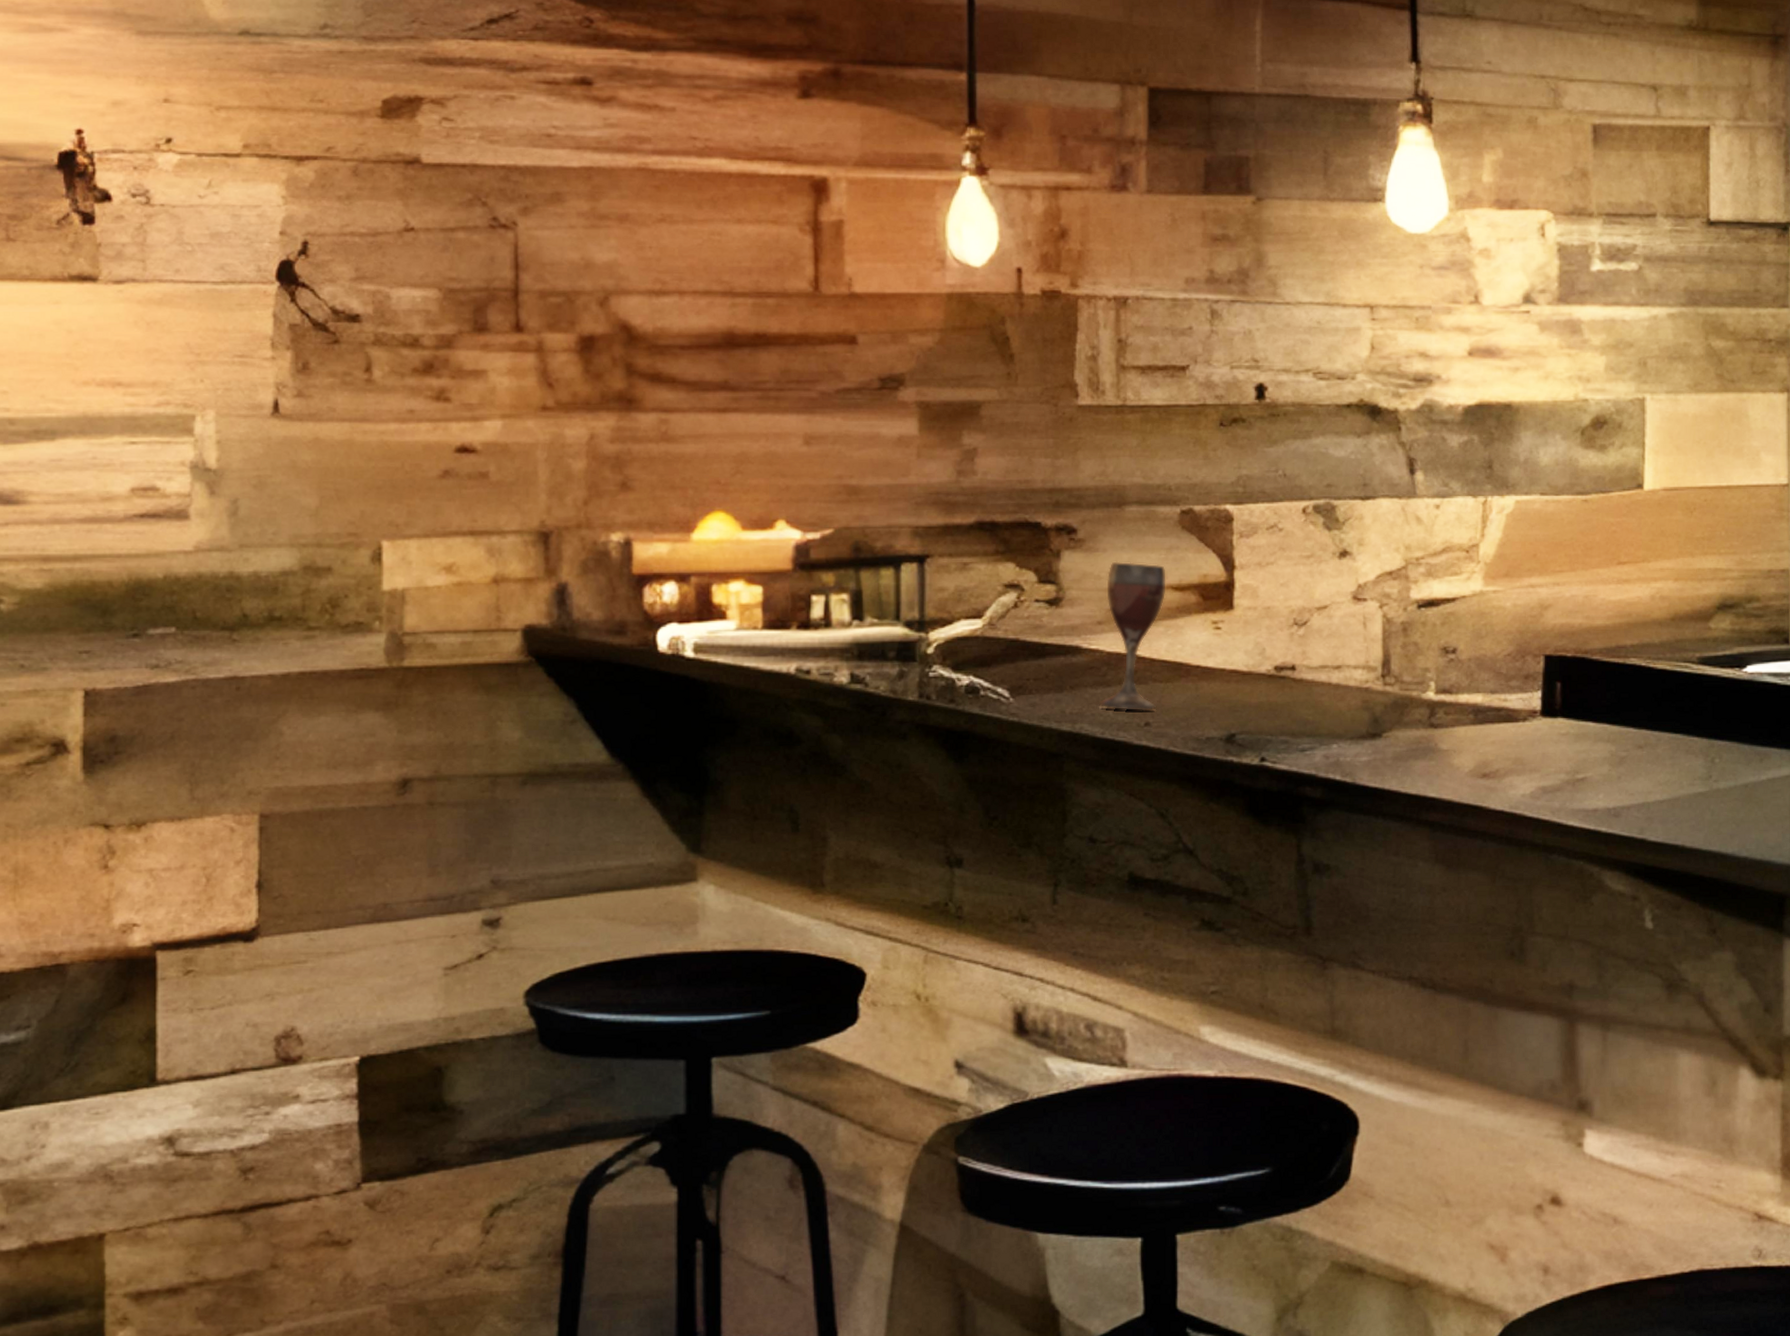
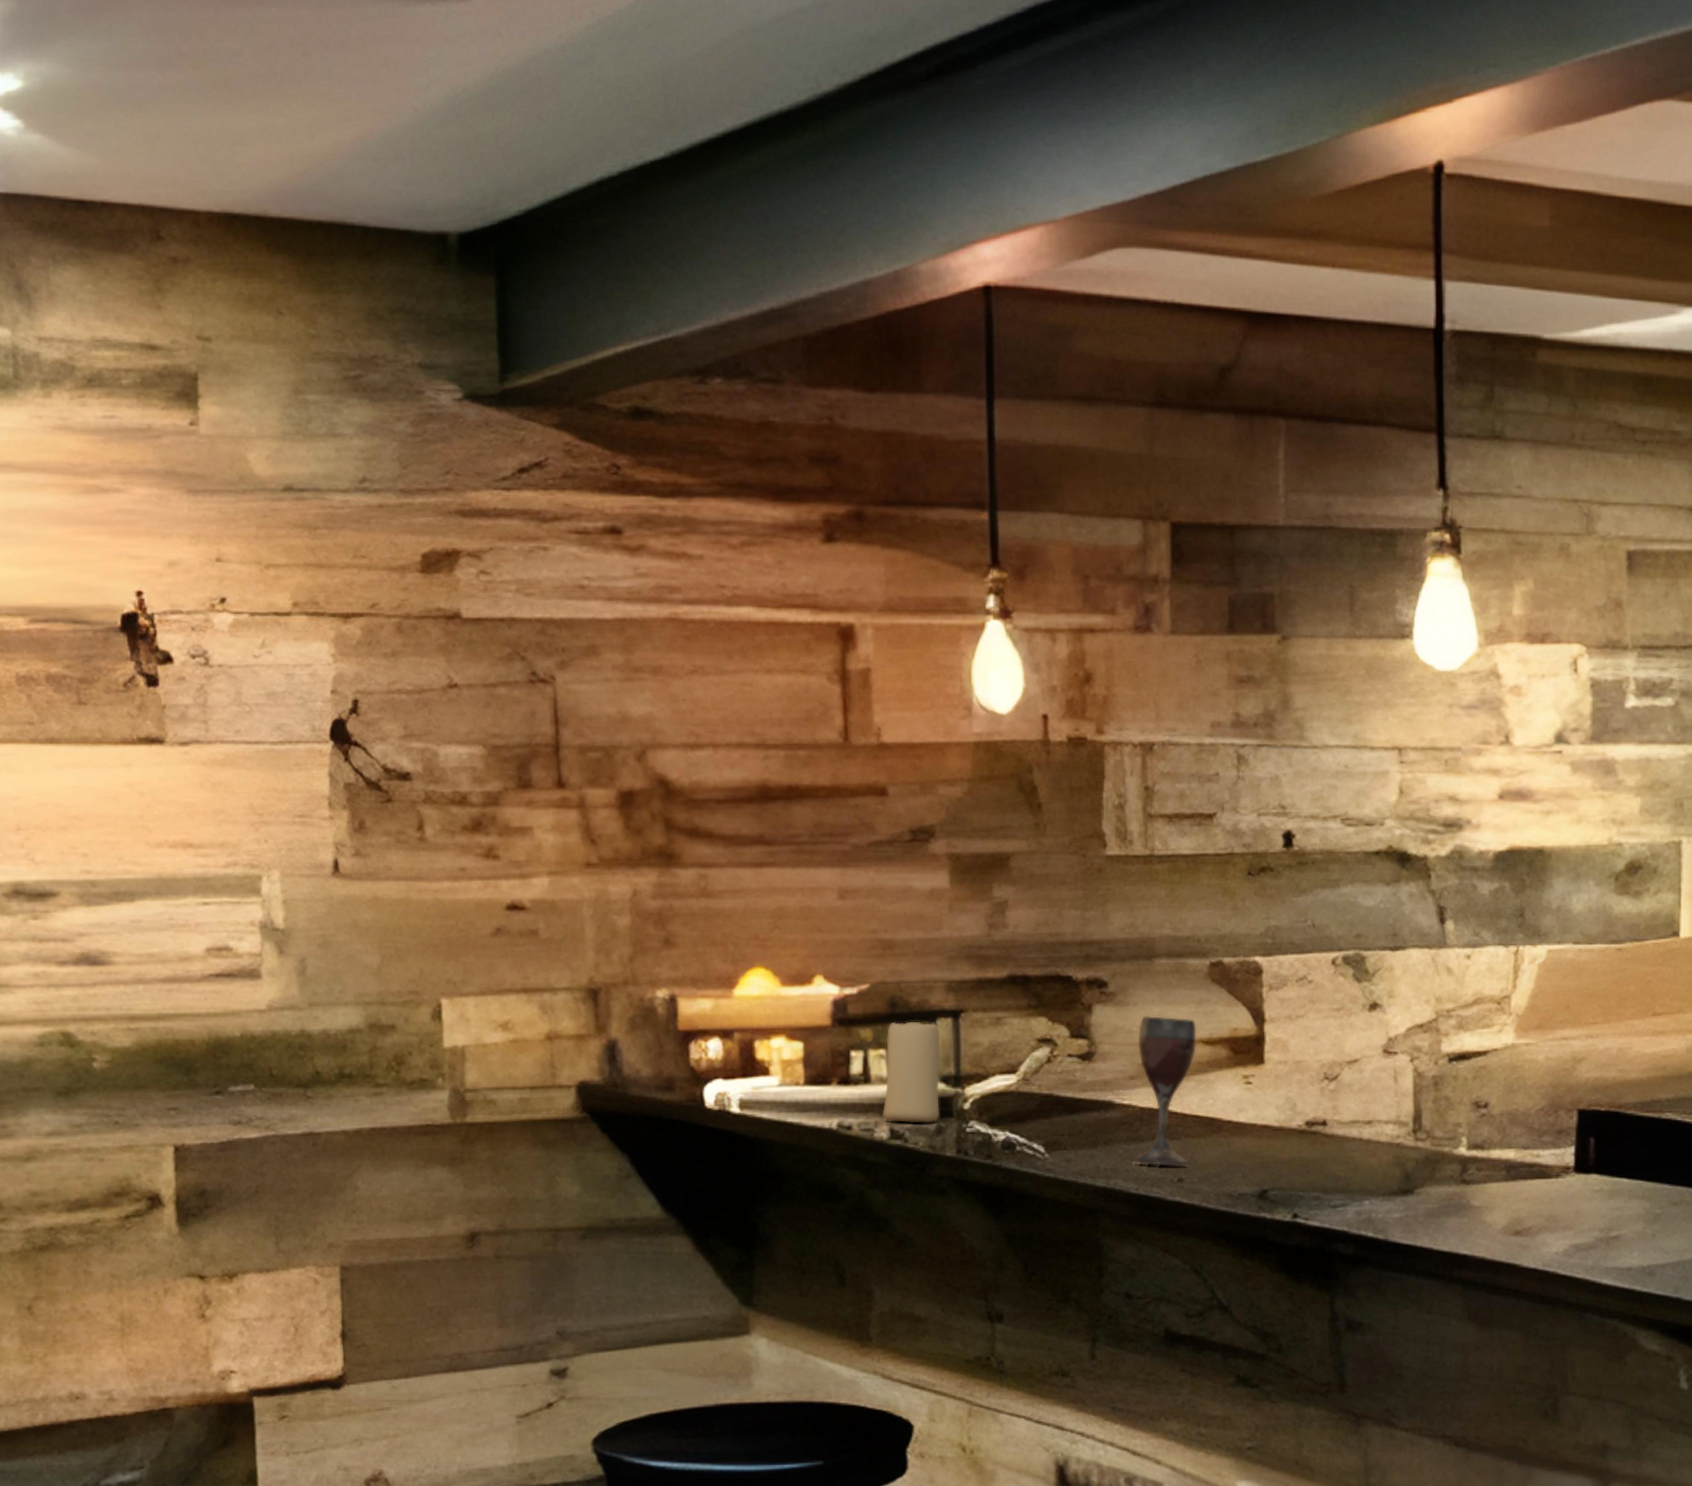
candle: none [843,567,905,668] -> present [883,1022,941,1123]

